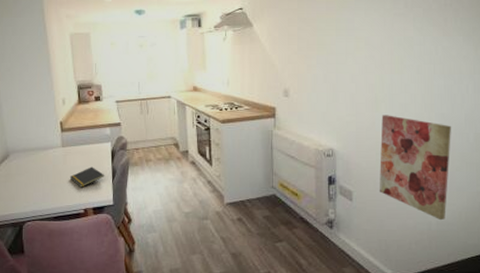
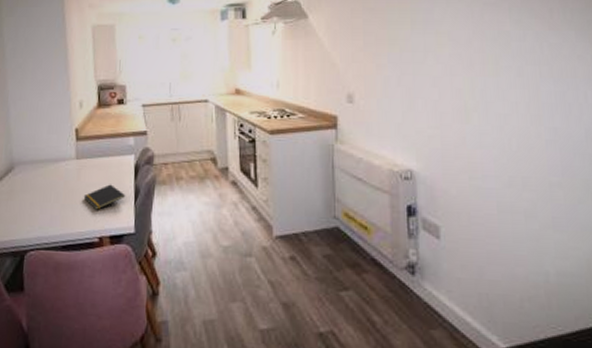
wall art: present [379,115,451,221] -> none [474,128,569,270]

